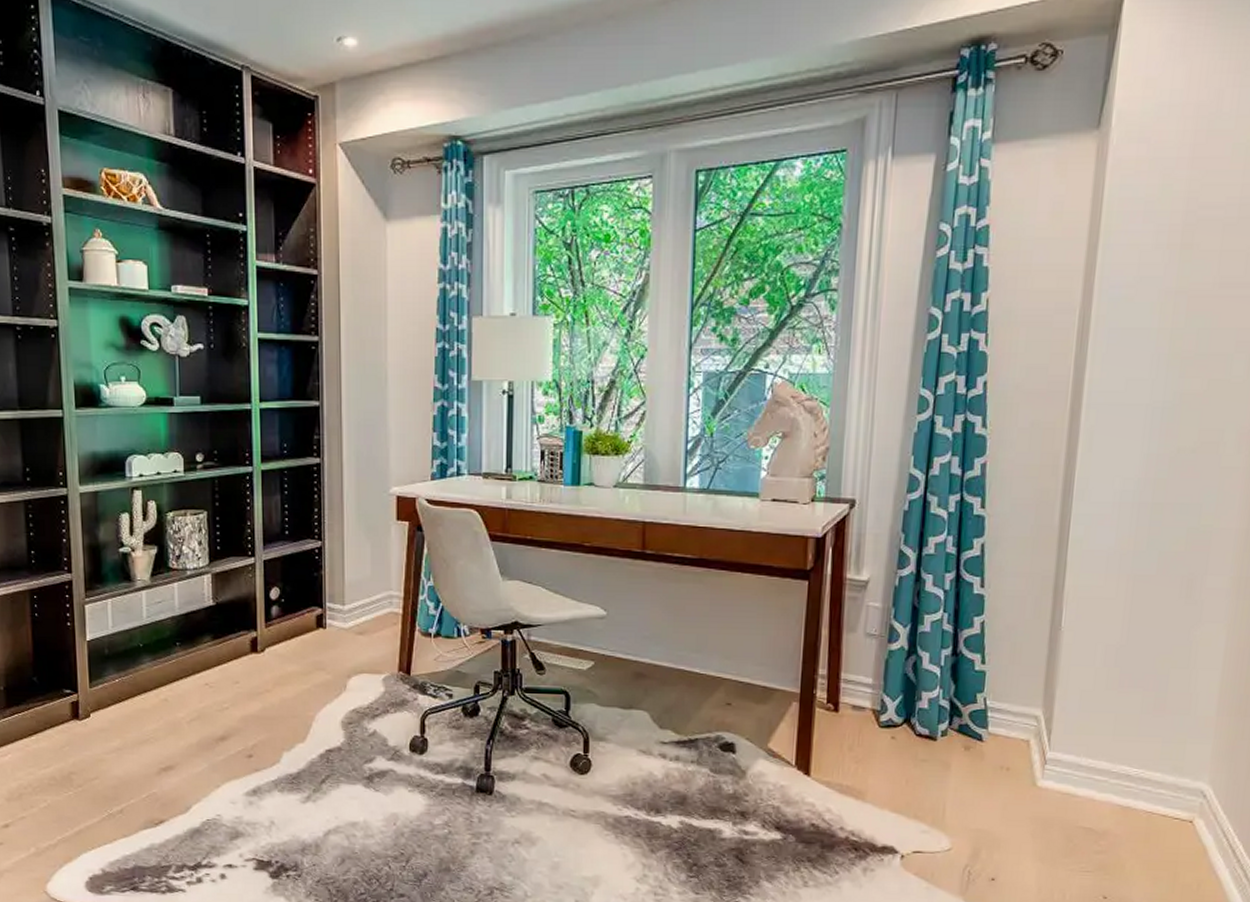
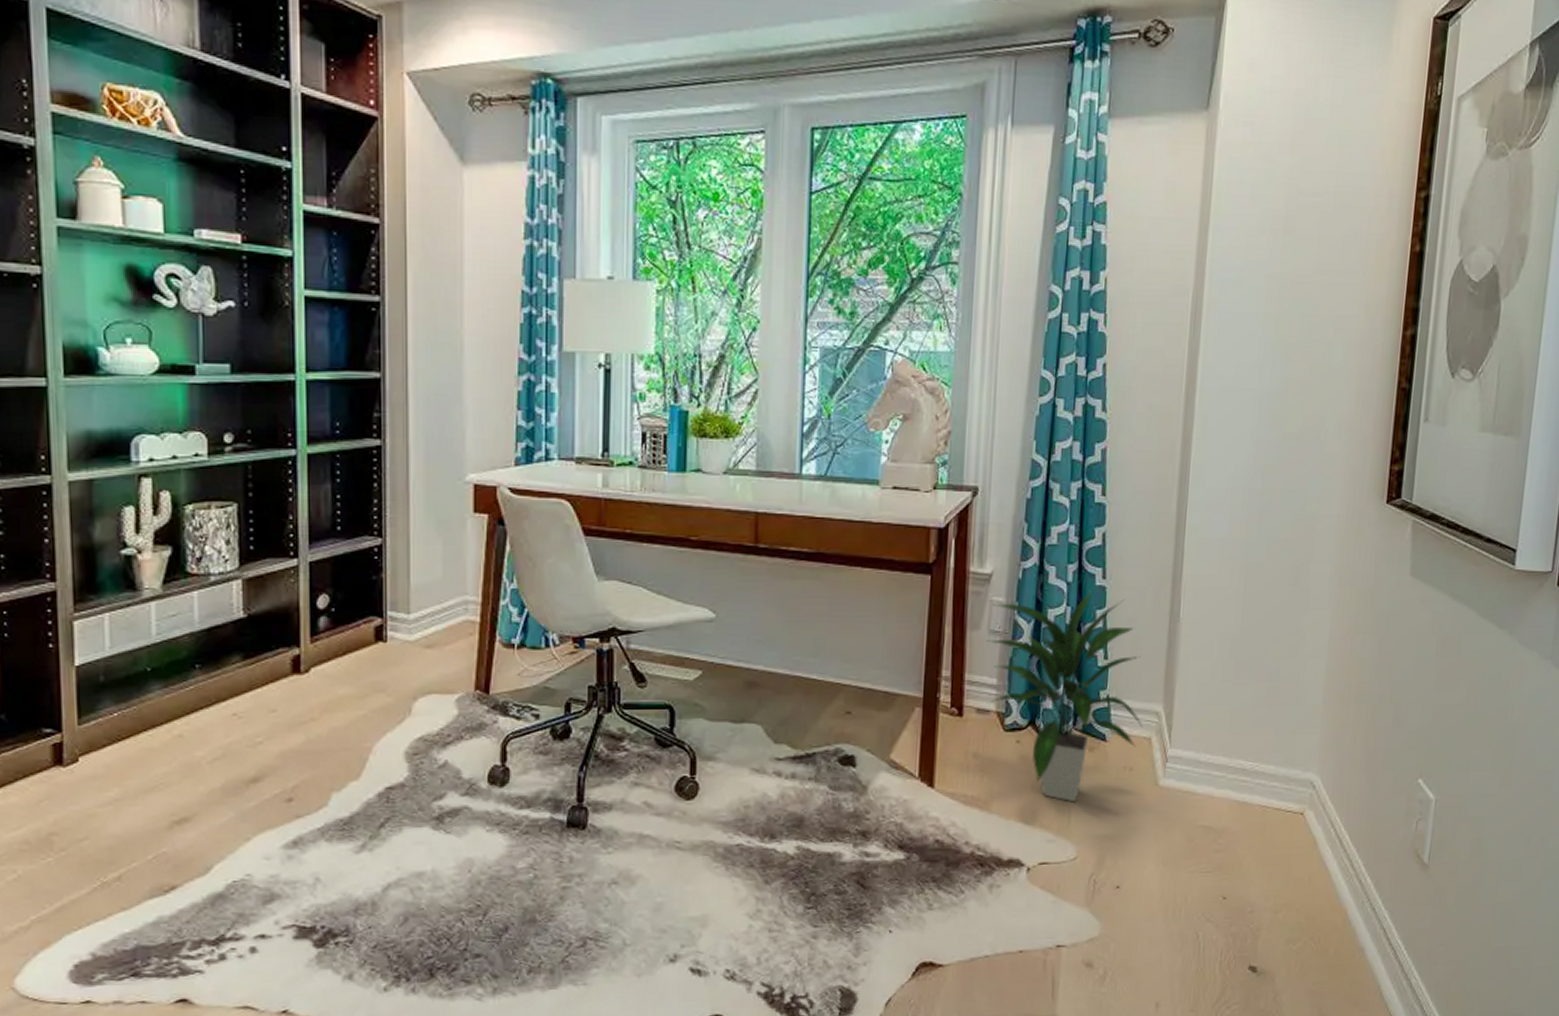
indoor plant: none [862,599,1021,797] -> present [986,591,1143,803]

